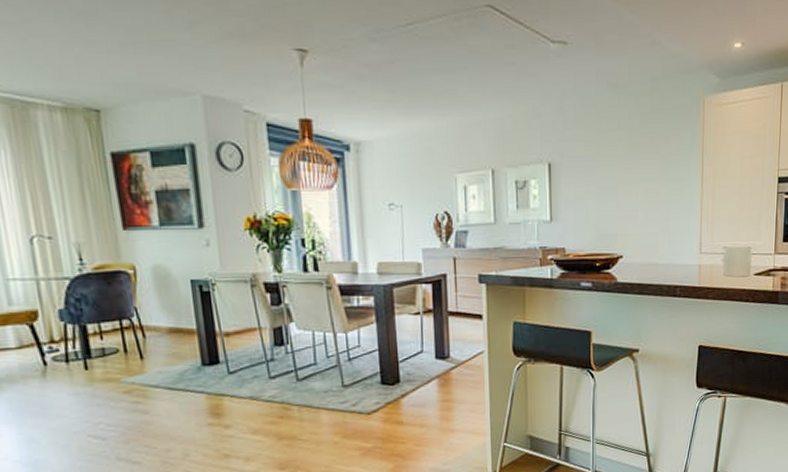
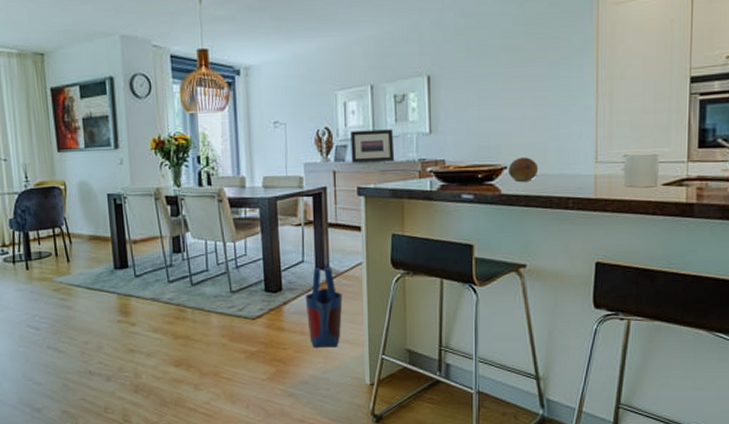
tote bag: none [424,357,464,440] -> present [305,267,343,348]
picture frame: none [471,216,516,250] -> present [350,129,395,163]
fruit: none [624,247,651,271] -> present [509,157,539,183]

